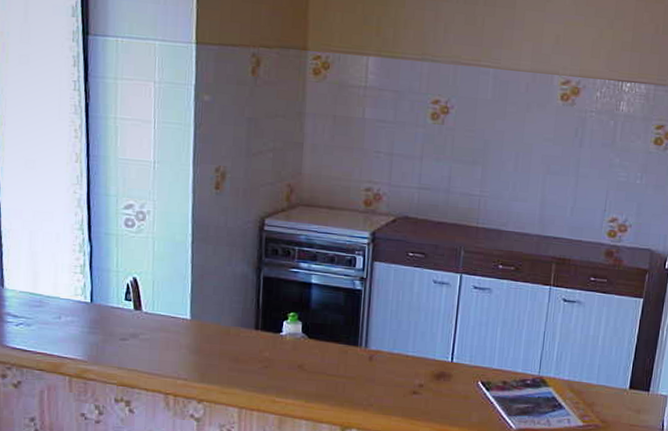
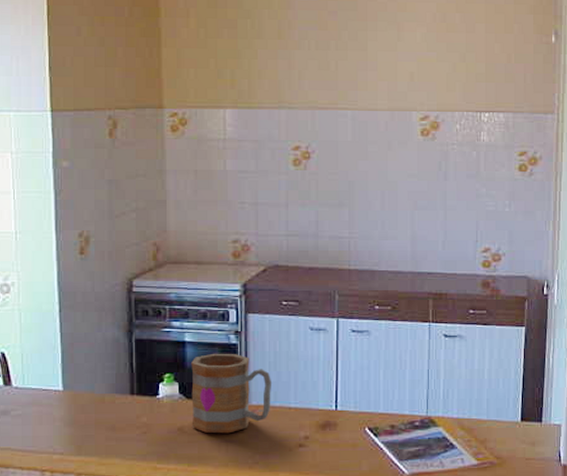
mug: none [311,297,393,375] -> present [191,353,272,434]

